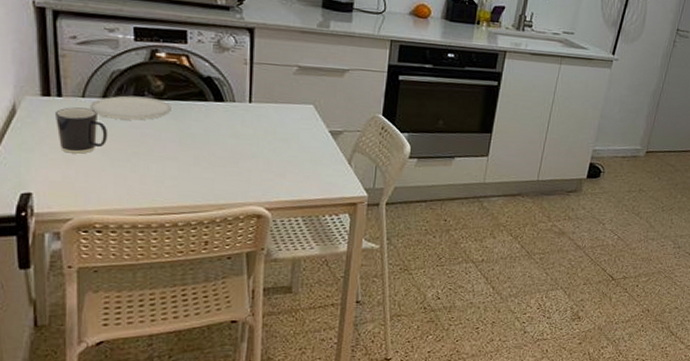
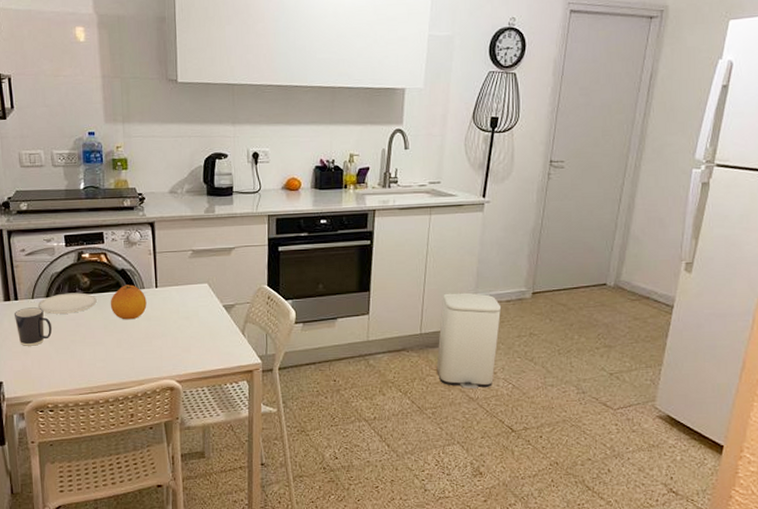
fruit: none [189,95,237,136] -> present [110,284,147,320]
pedal bin: none [549,143,617,239] -> present [436,292,502,390]

